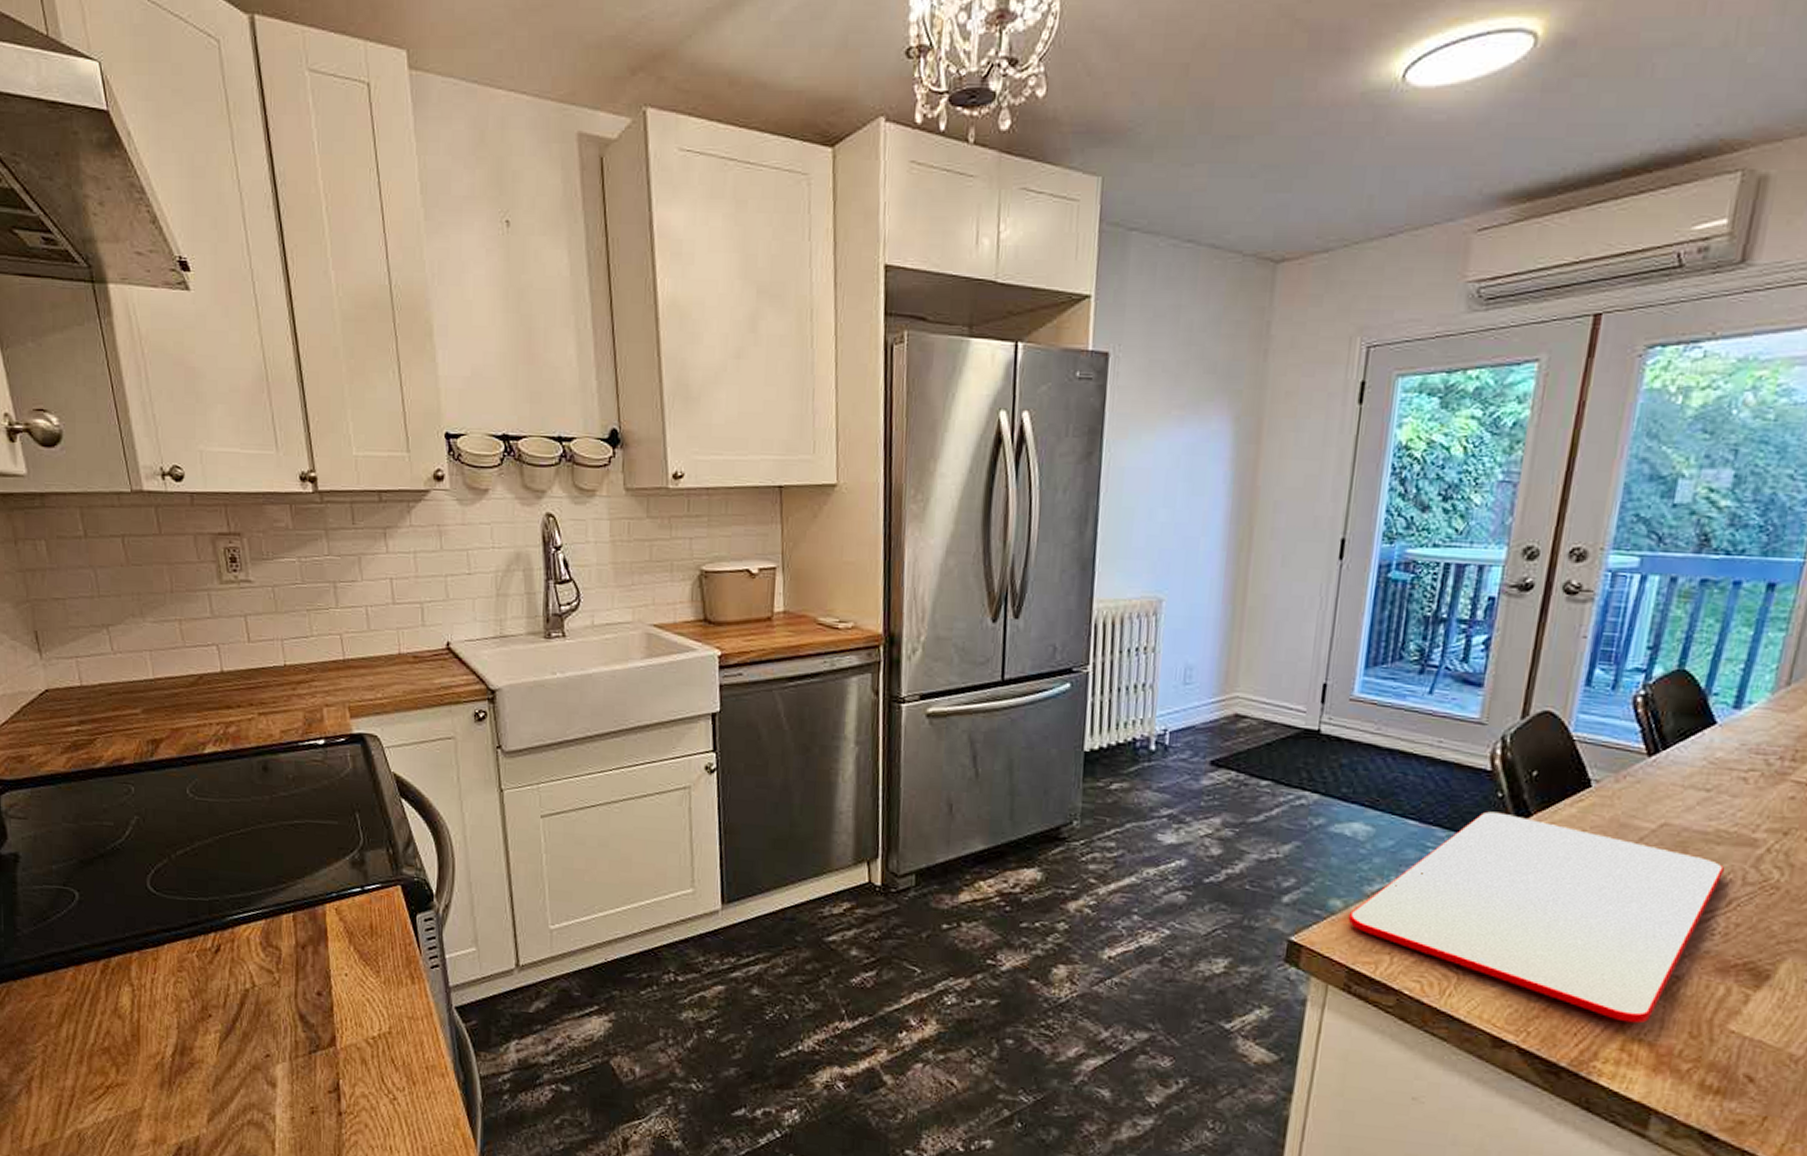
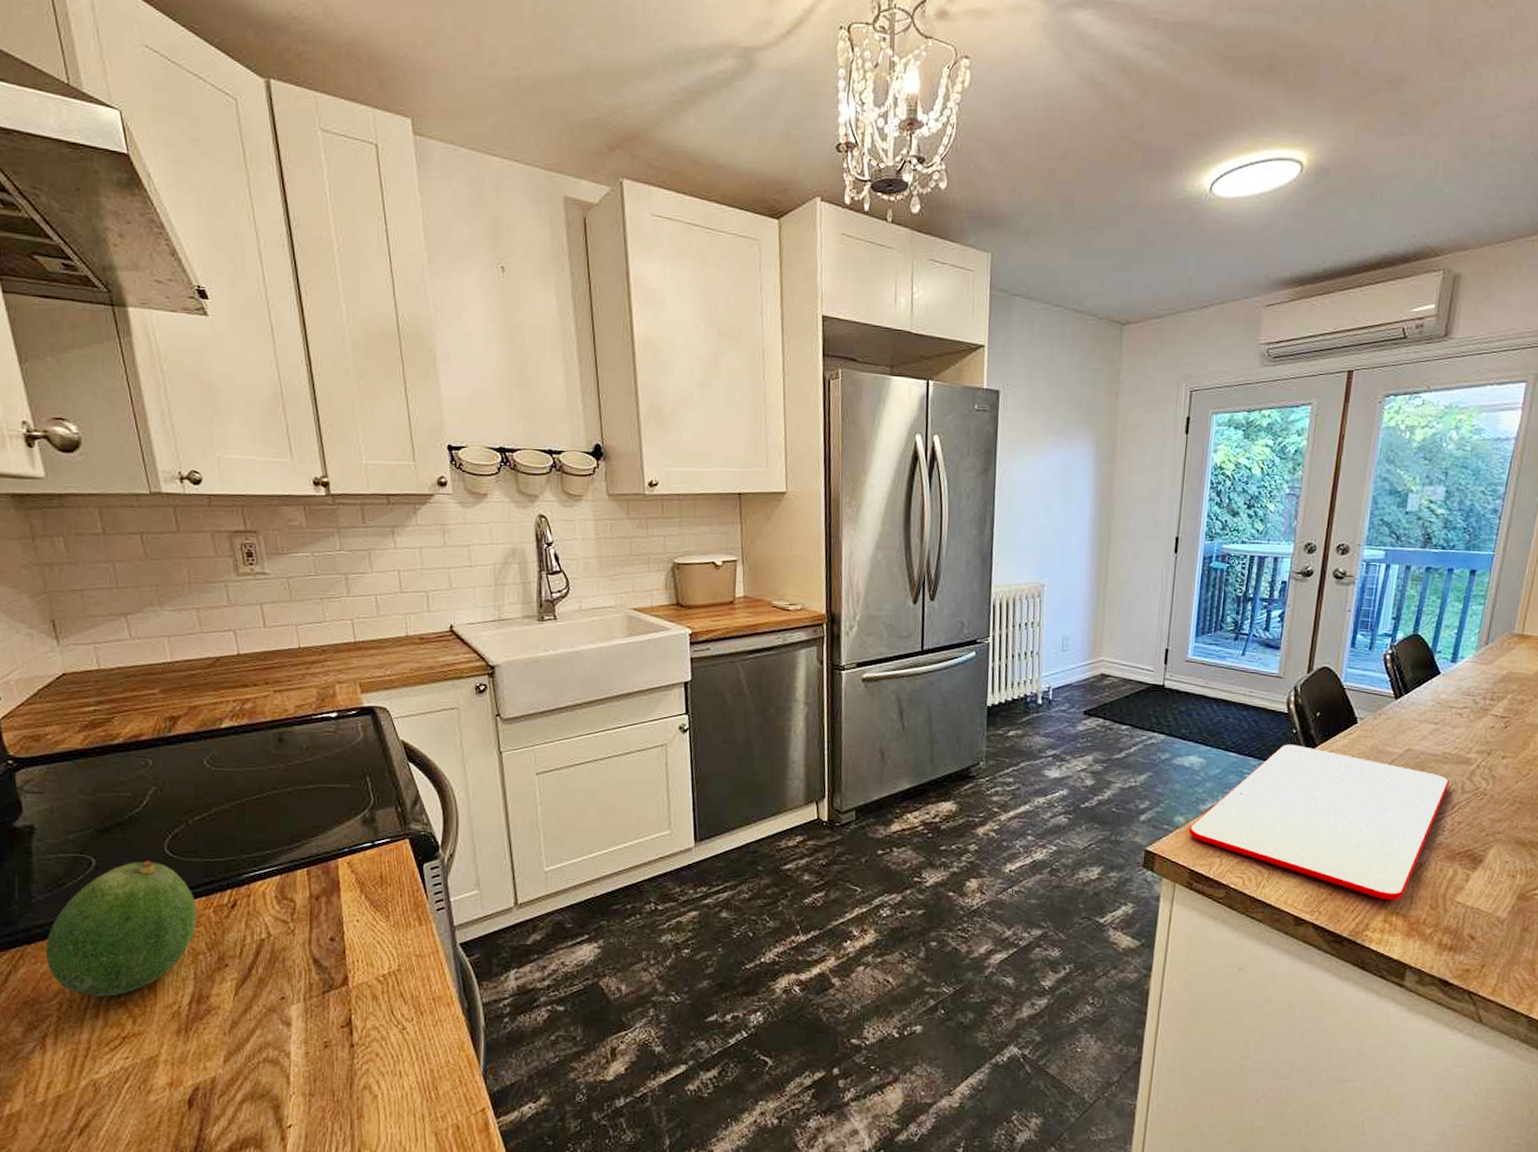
fruit: none [30,896,180,1042] -> present [45,860,197,997]

